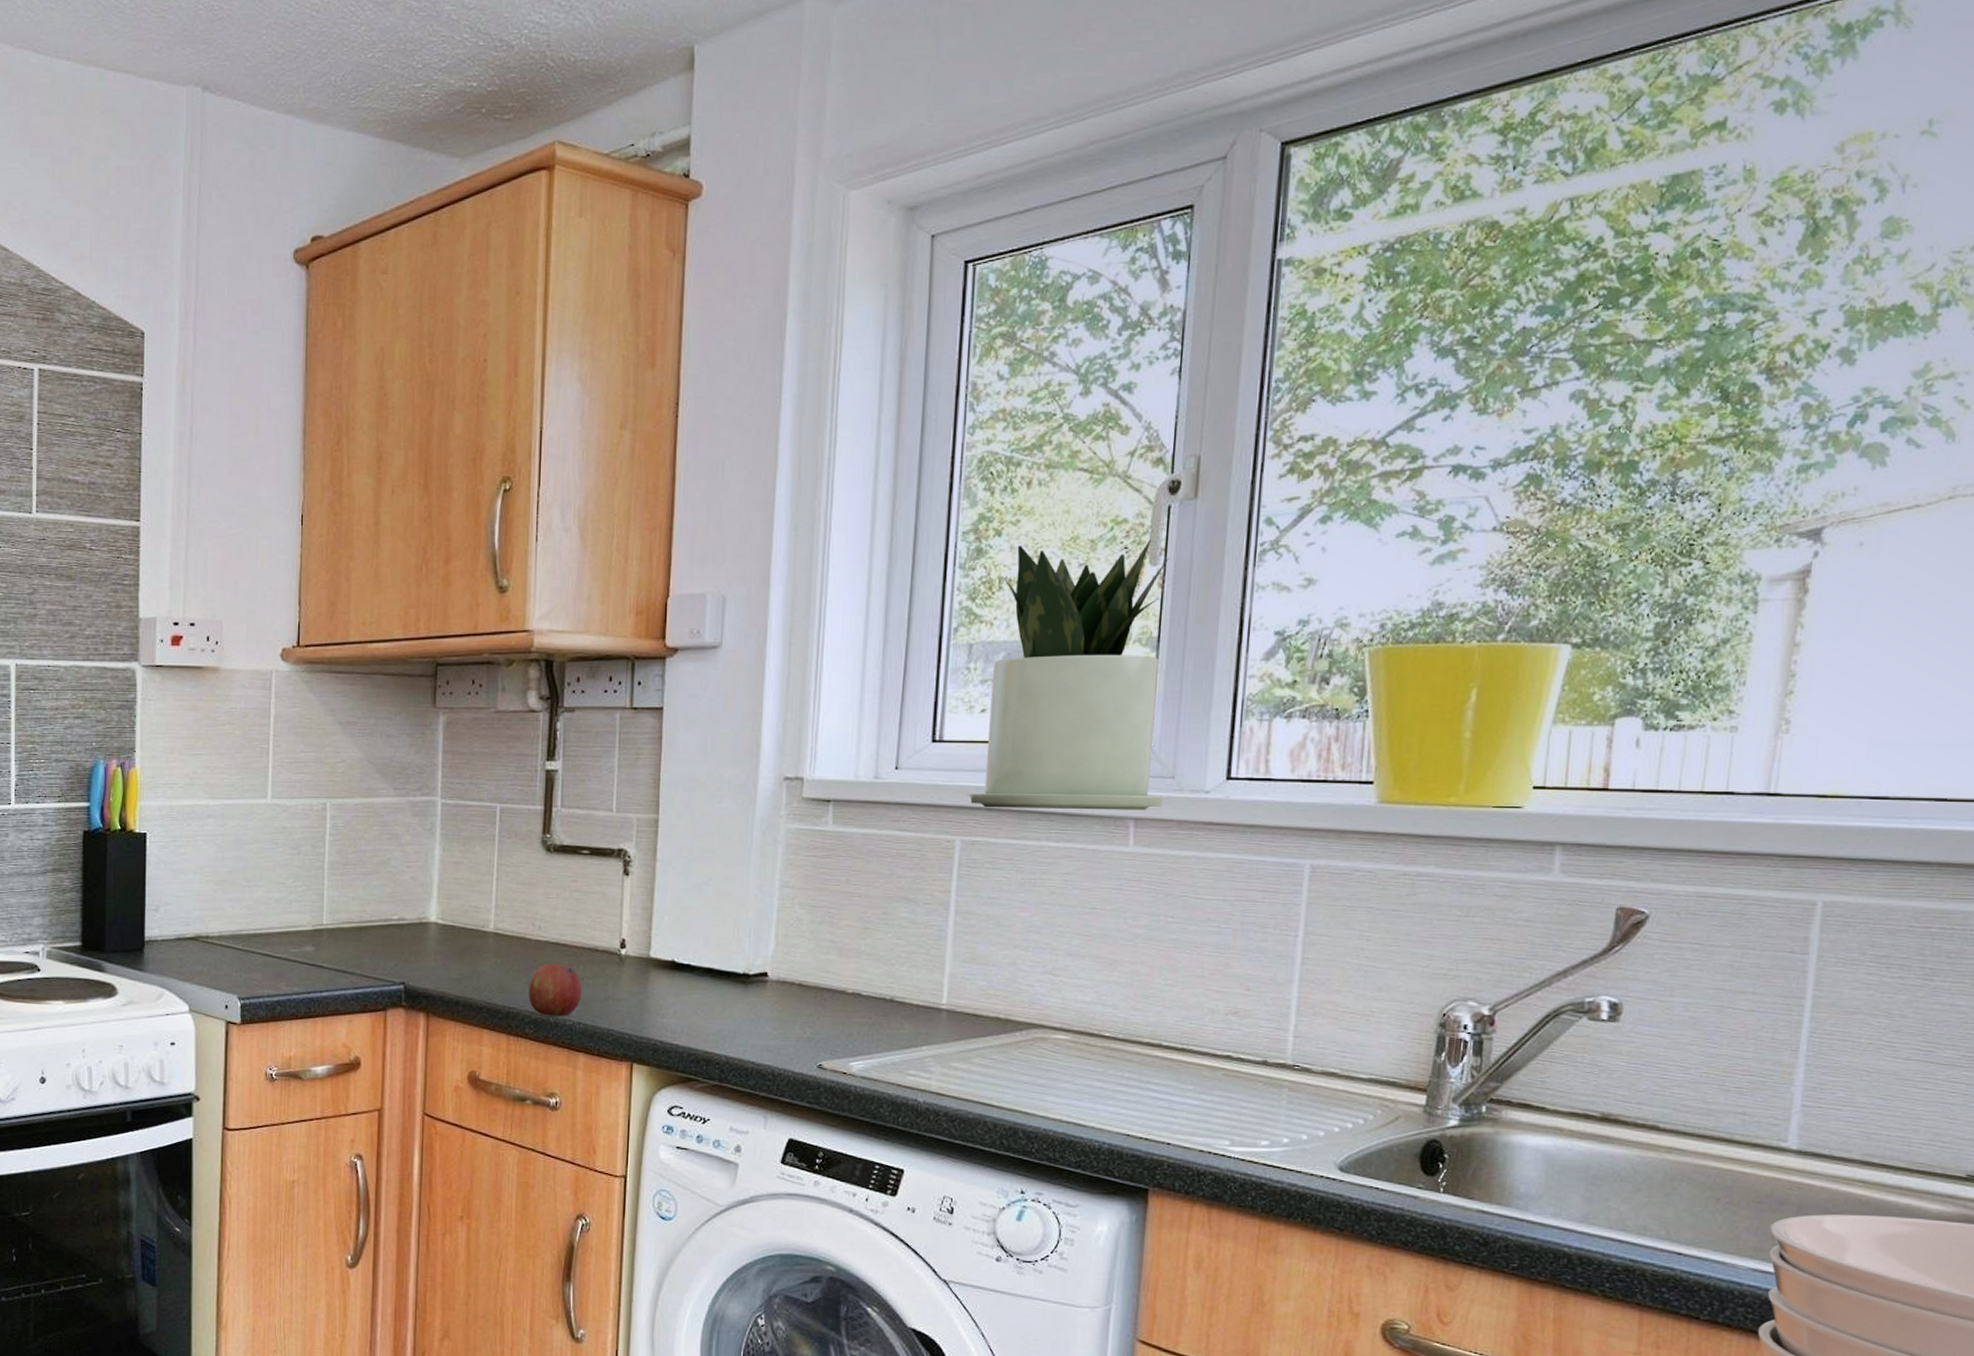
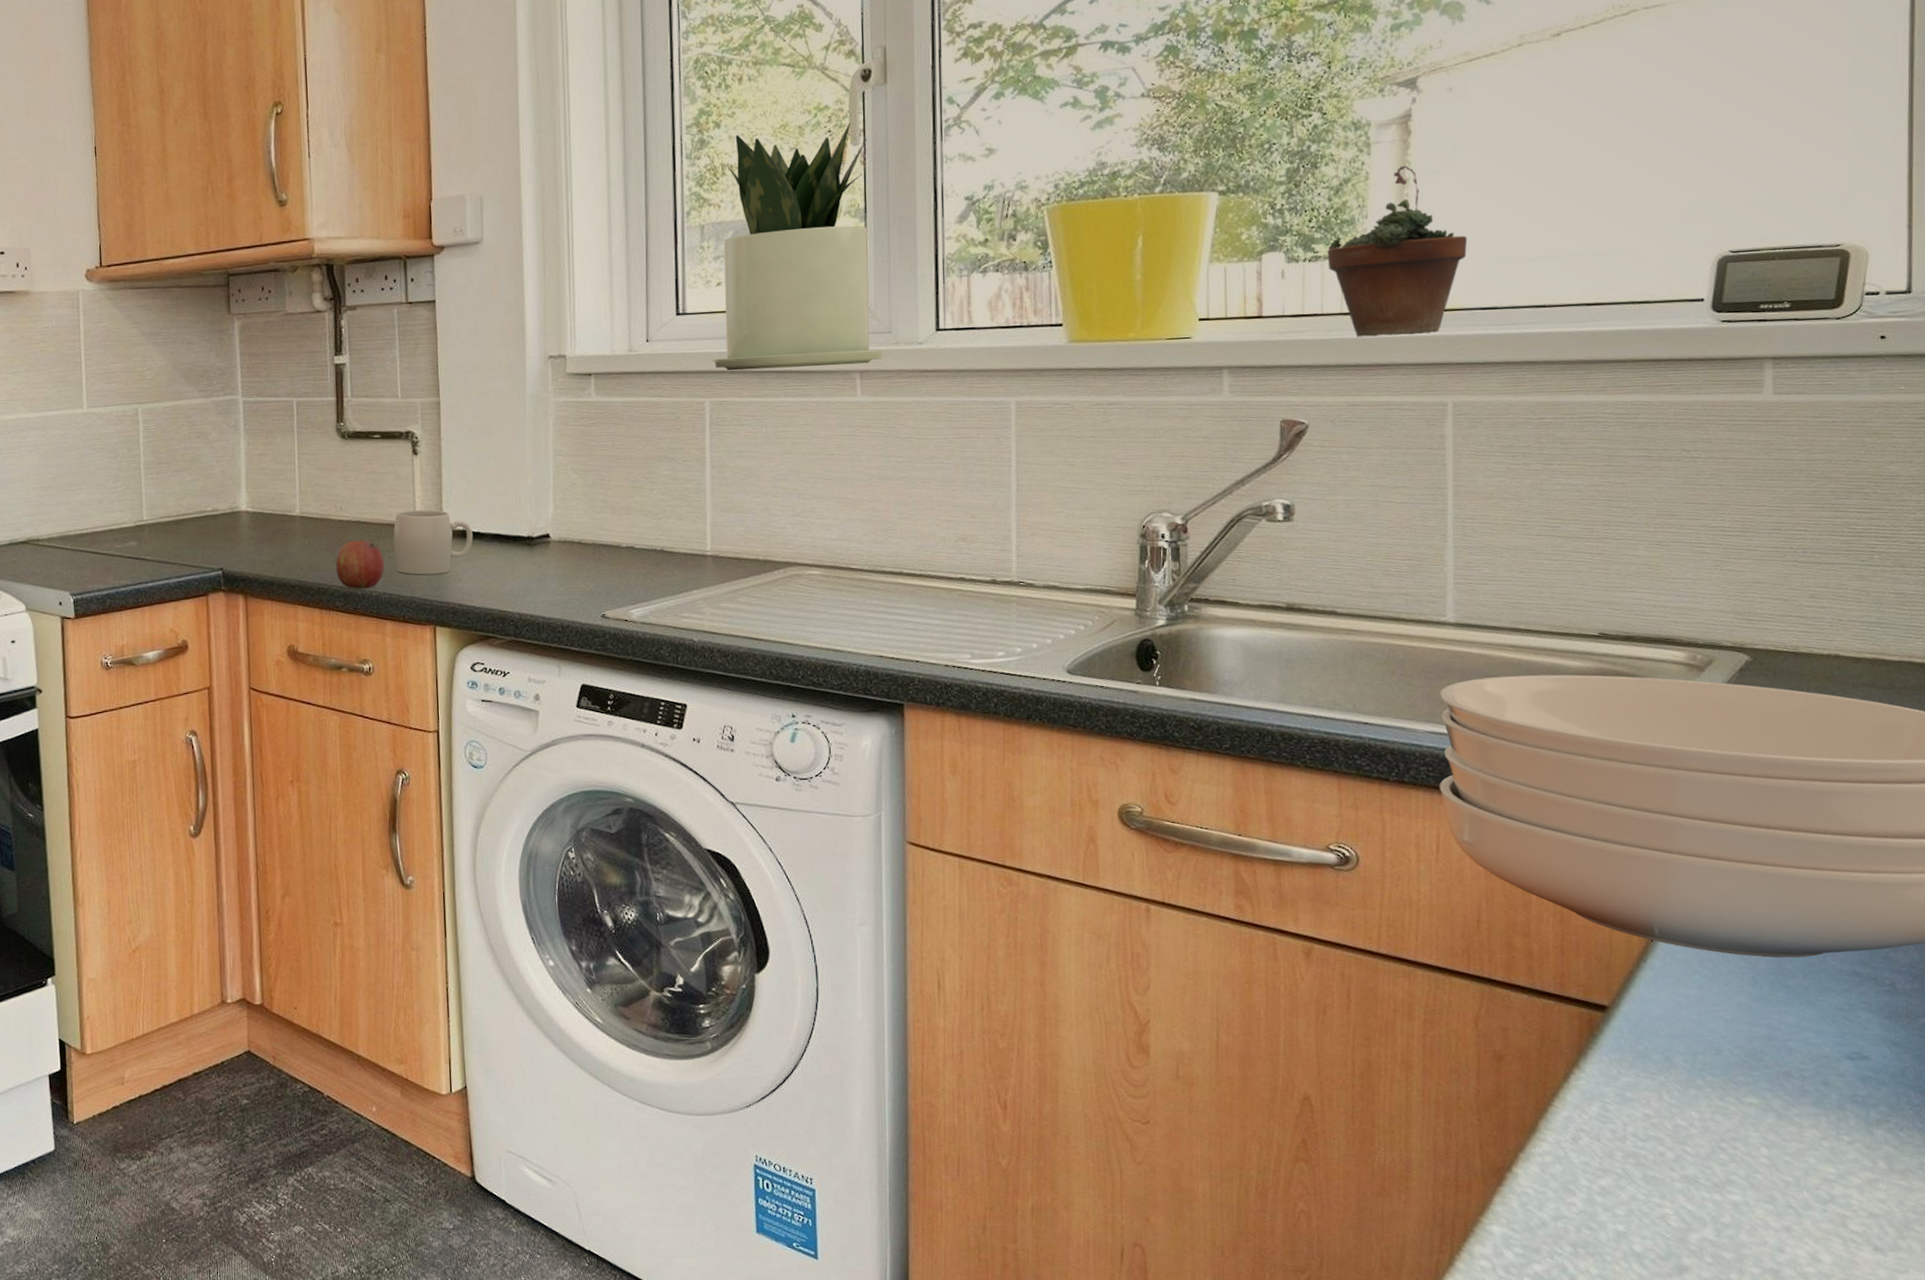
mug: none [593,934,682,1008] -> present [393,509,473,576]
succulent plant: none [1692,627,1861,822] -> present [1327,165,1467,338]

